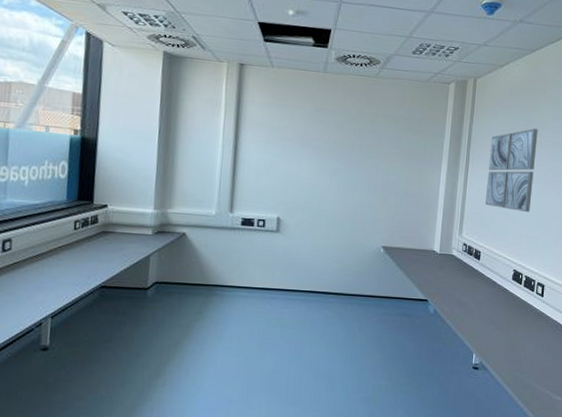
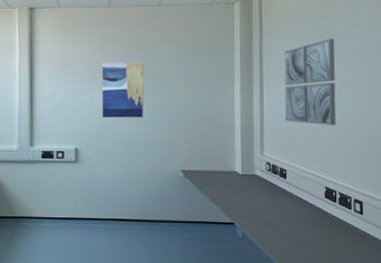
wall art: none [308,130,356,191] -> present [102,62,144,118]

